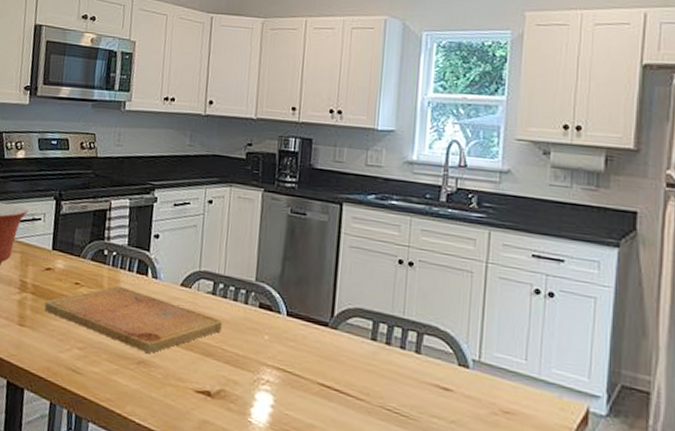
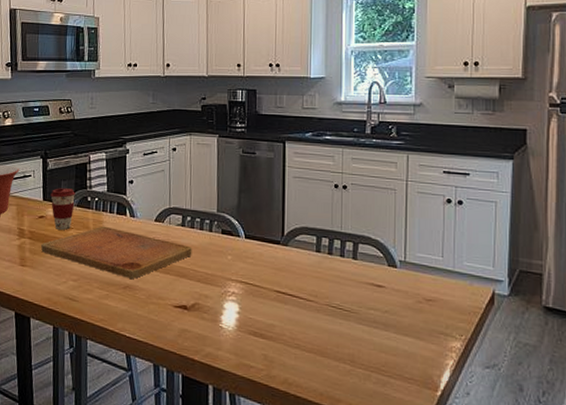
coffee cup: none [61,236,91,287] -> present [50,188,75,230]

